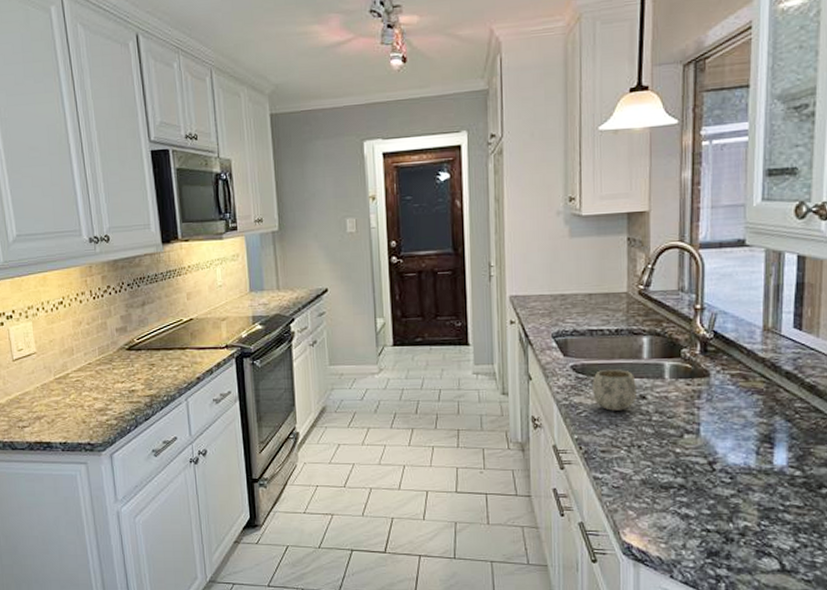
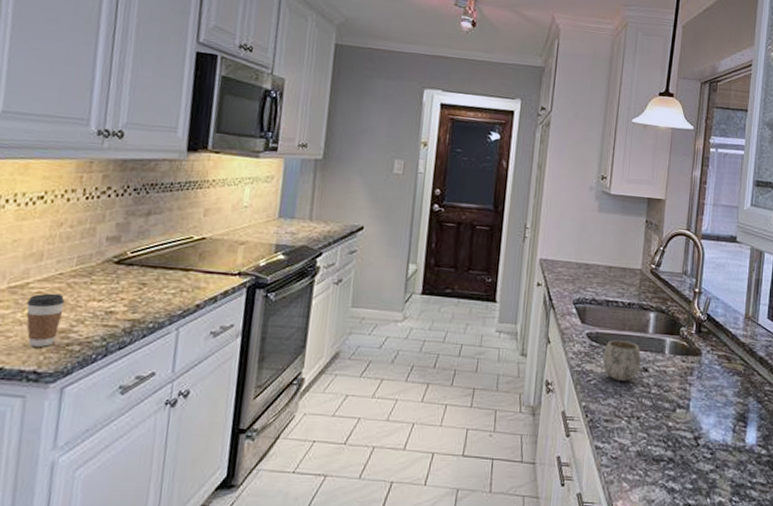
coffee cup: none [70,380,98,424] -> present [26,293,65,347]

